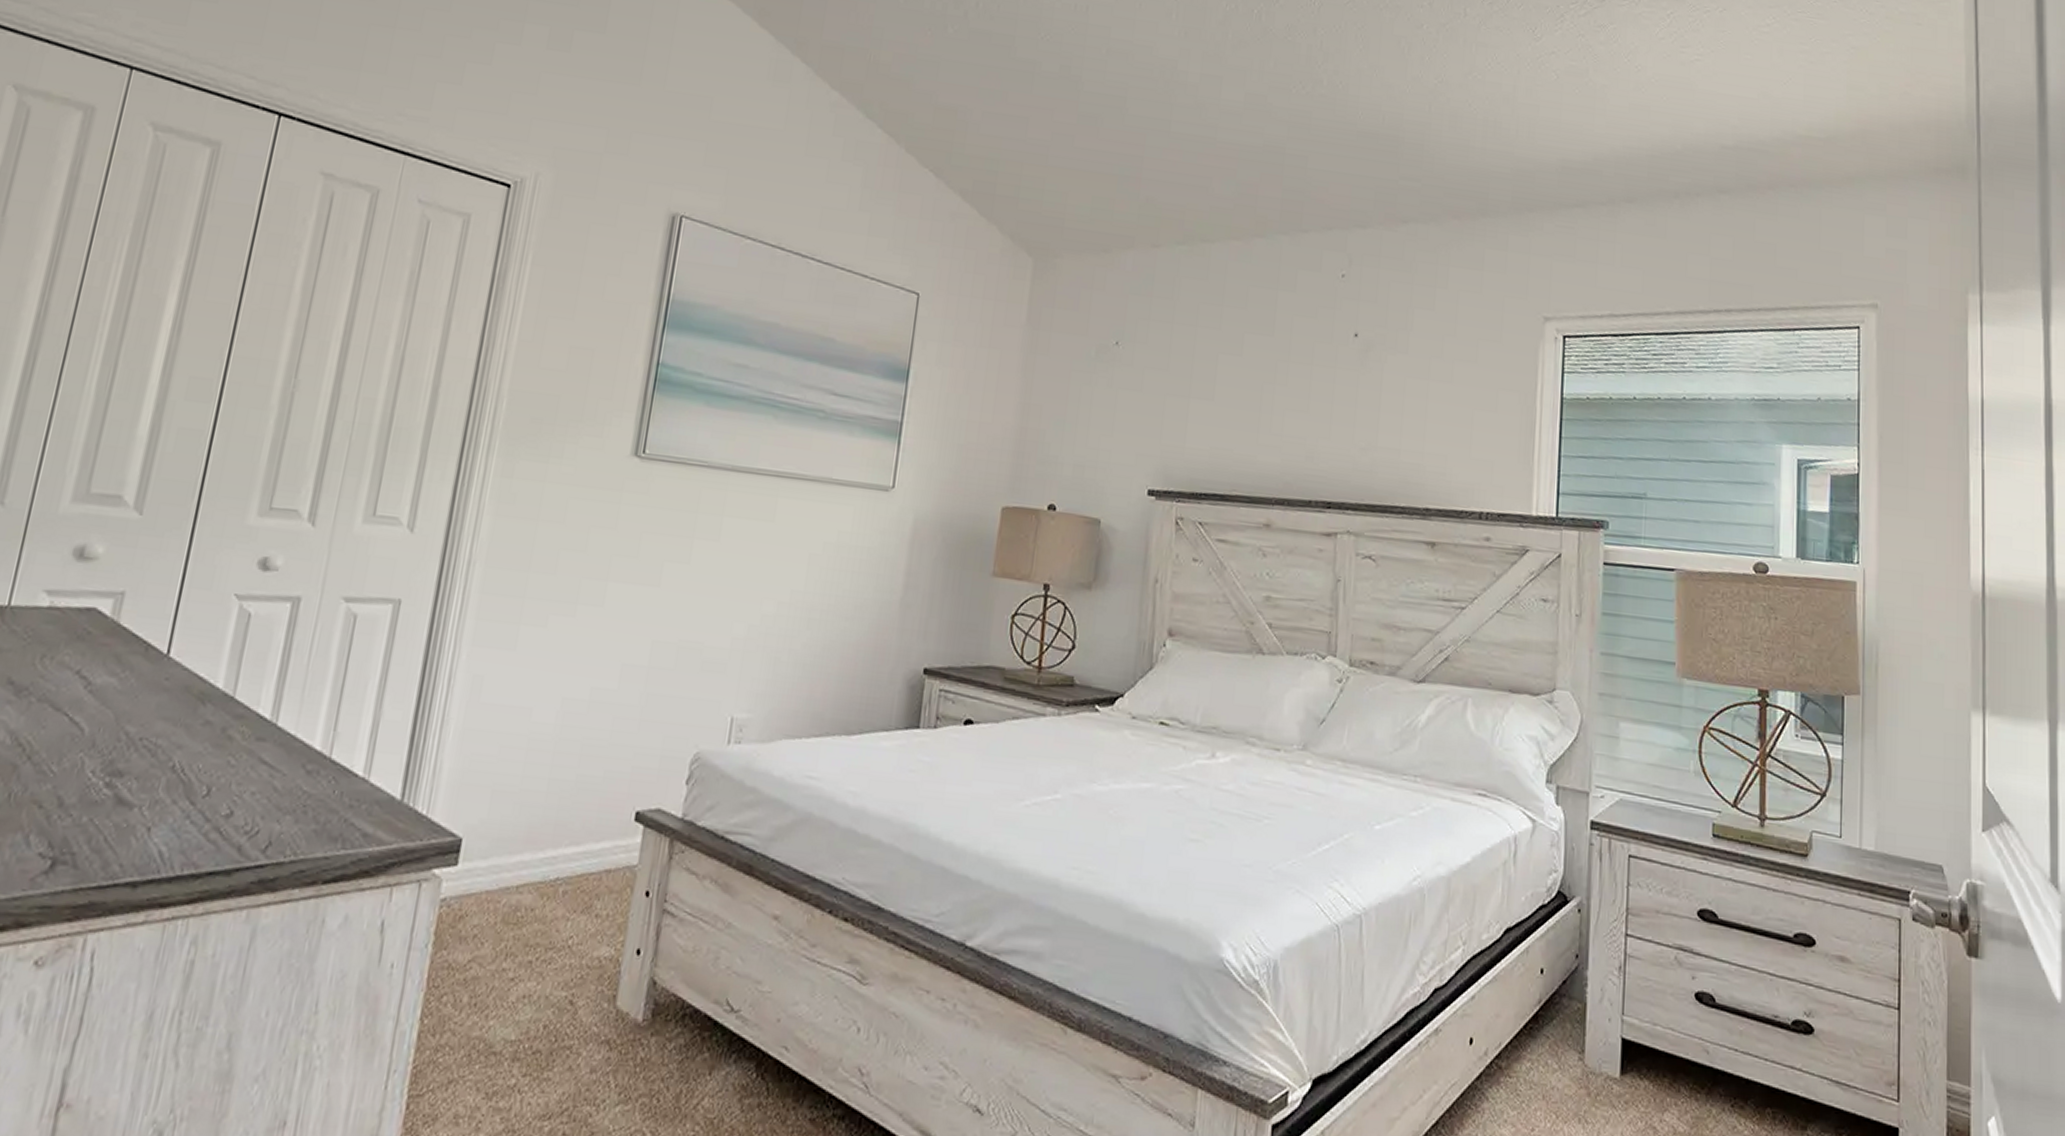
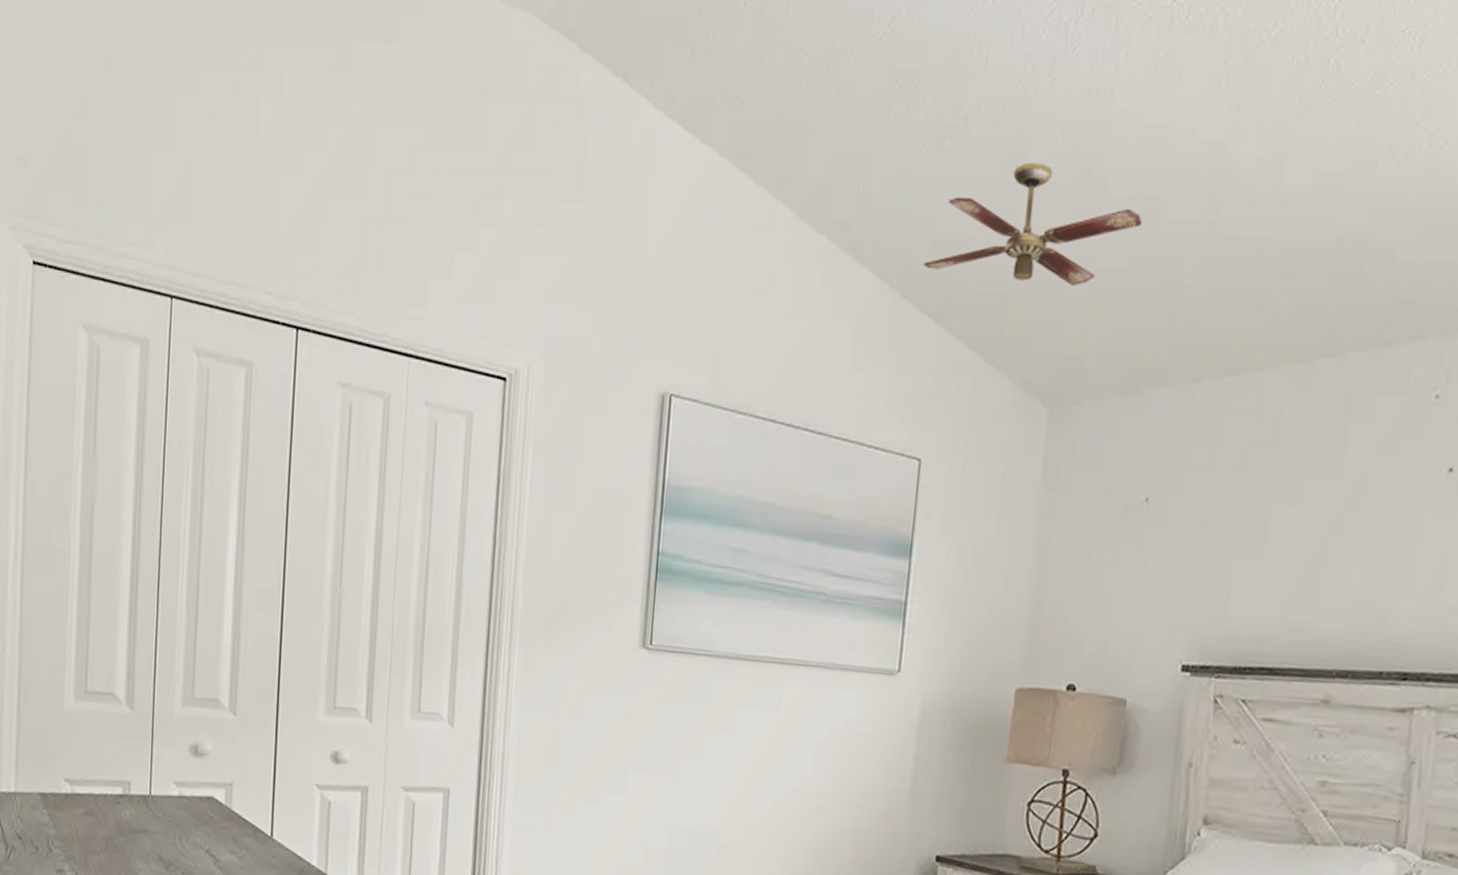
ceiling fan: none [925,54,1112,159] -> present [922,162,1143,286]

